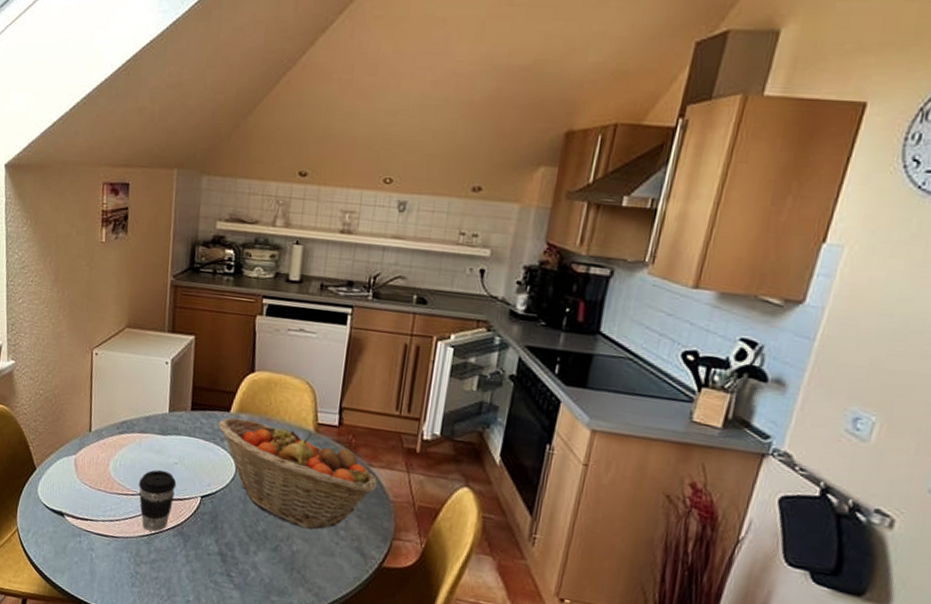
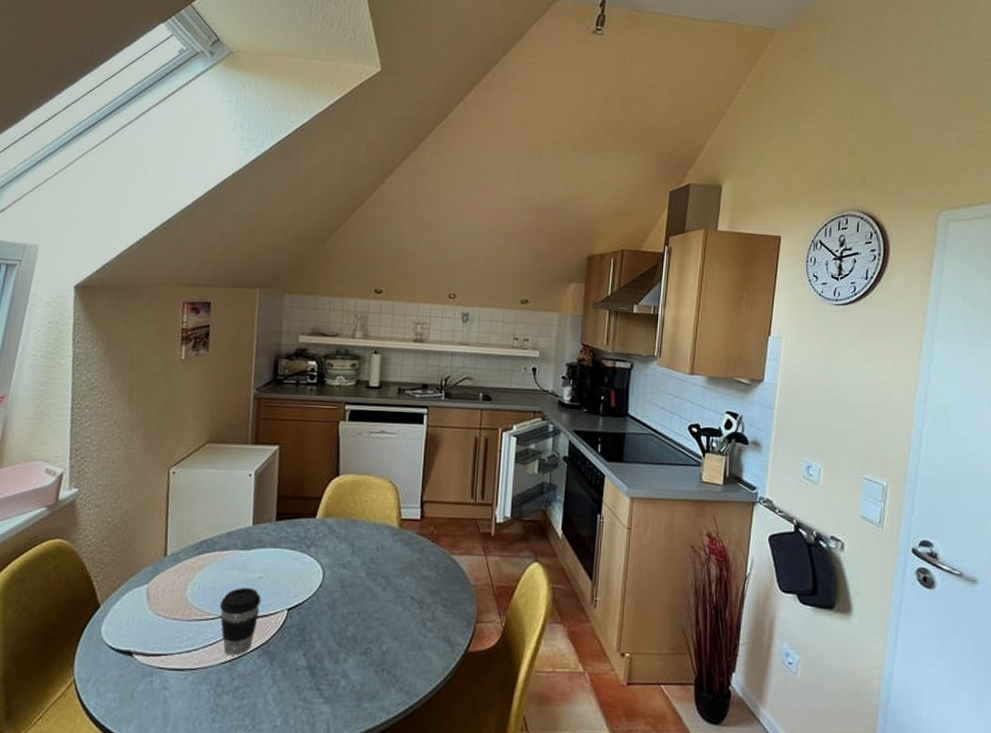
fruit basket: present [218,417,377,530] -> none [304,523,459,627]

